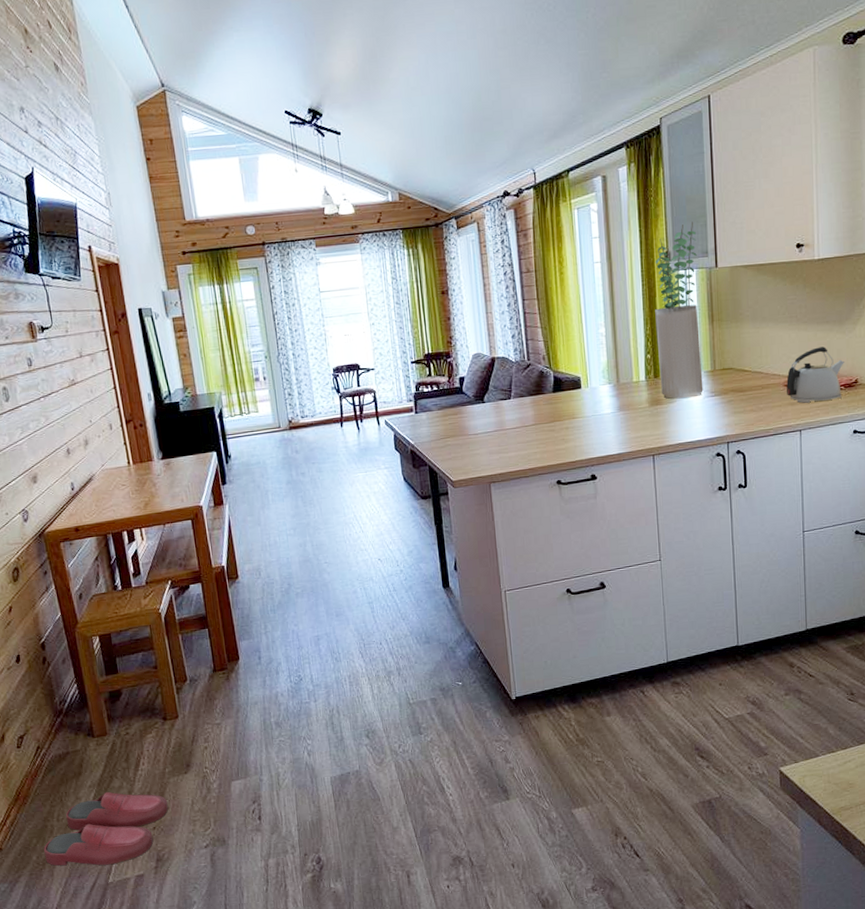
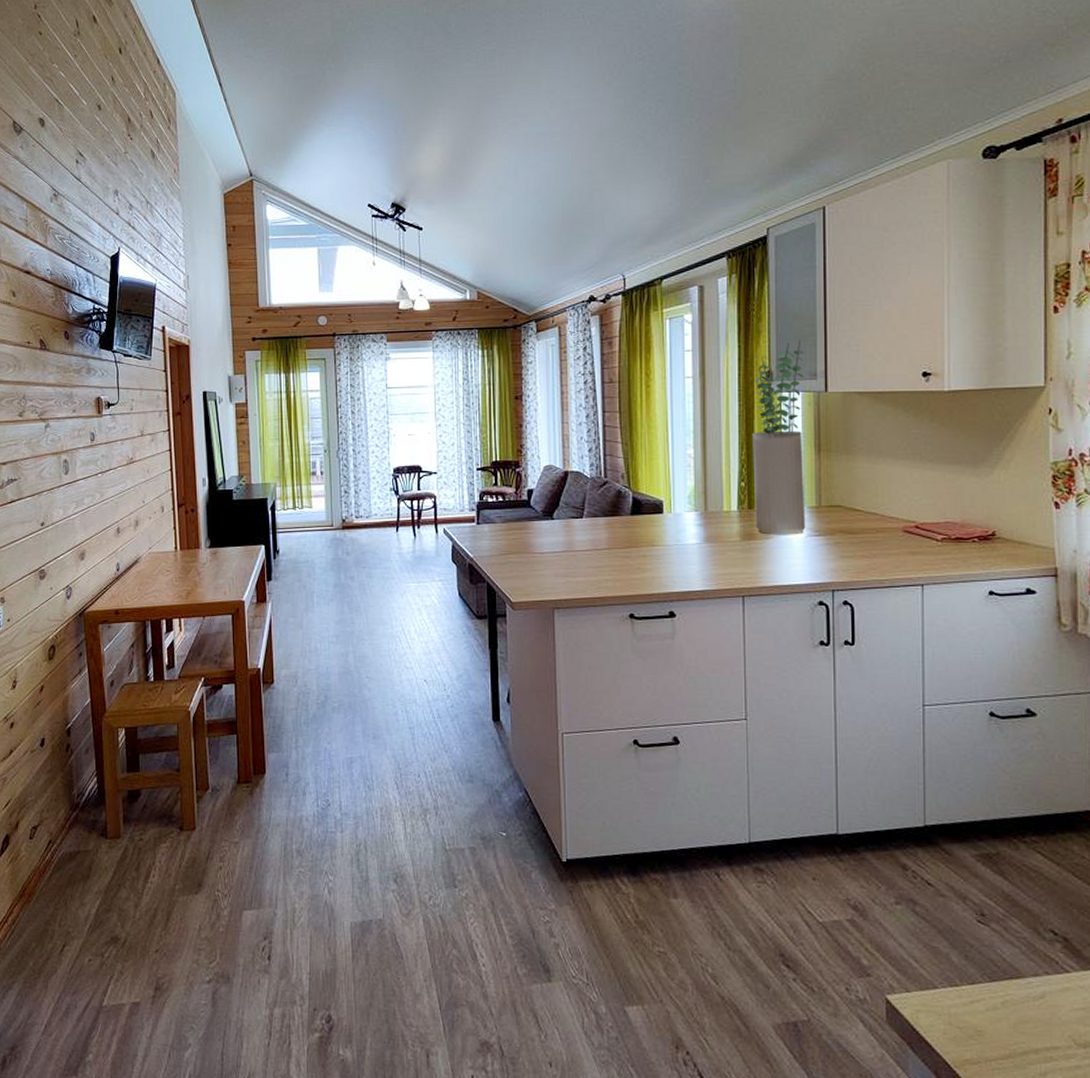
slippers: present [44,791,169,866] -> none [42,901,174,986]
kettle: present [786,347,844,403] -> none [907,490,979,554]

